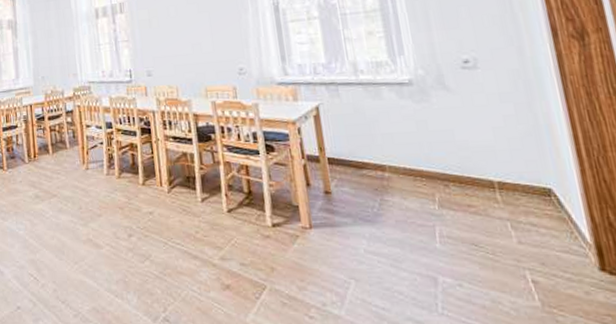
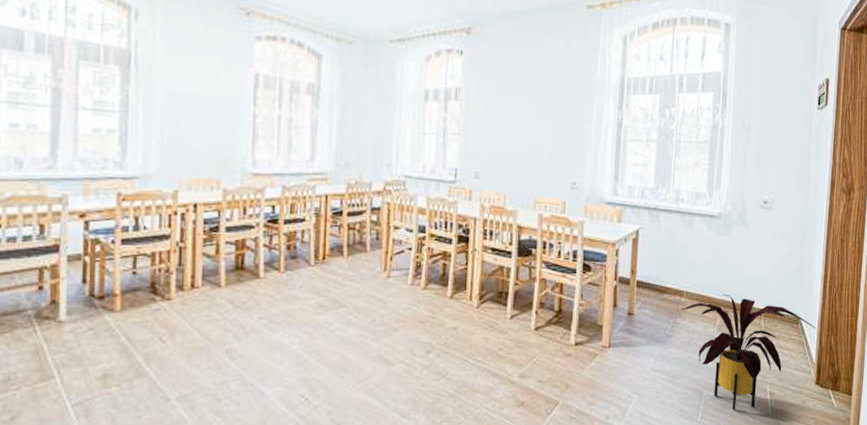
house plant: none [386,165,580,302] -> present [681,293,816,411]

